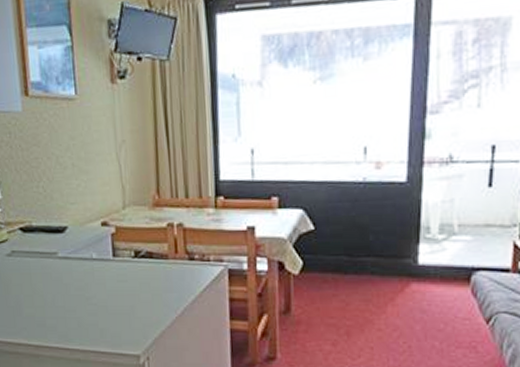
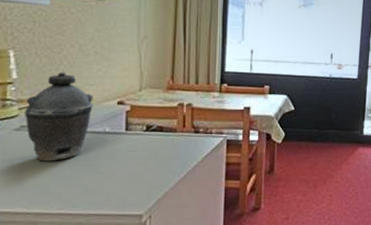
kettle: none [13,189,77,291] -> present [25,72,93,162]

